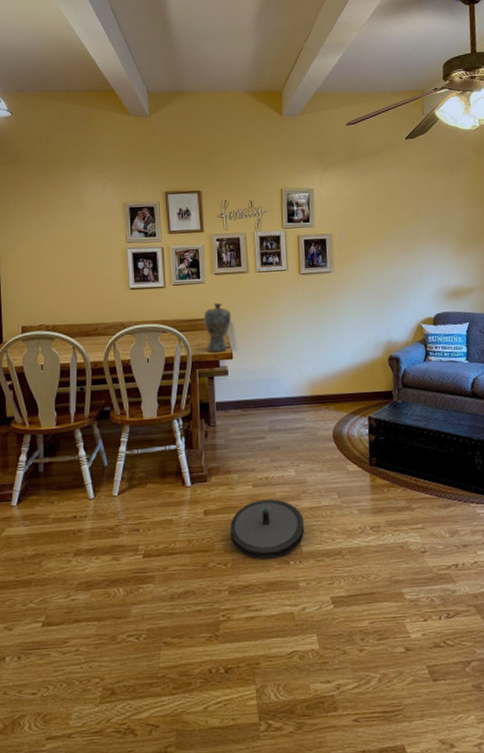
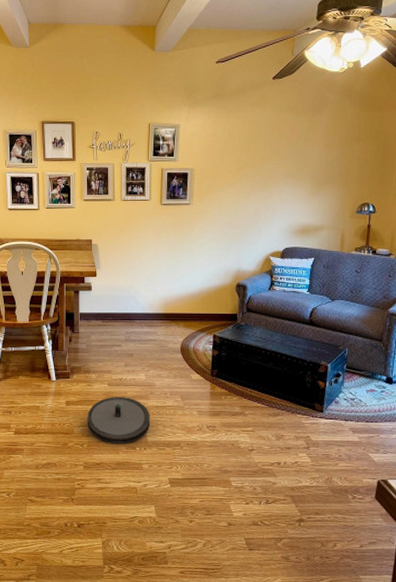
vase: present [203,302,232,354] -> none [72,226,97,271]

